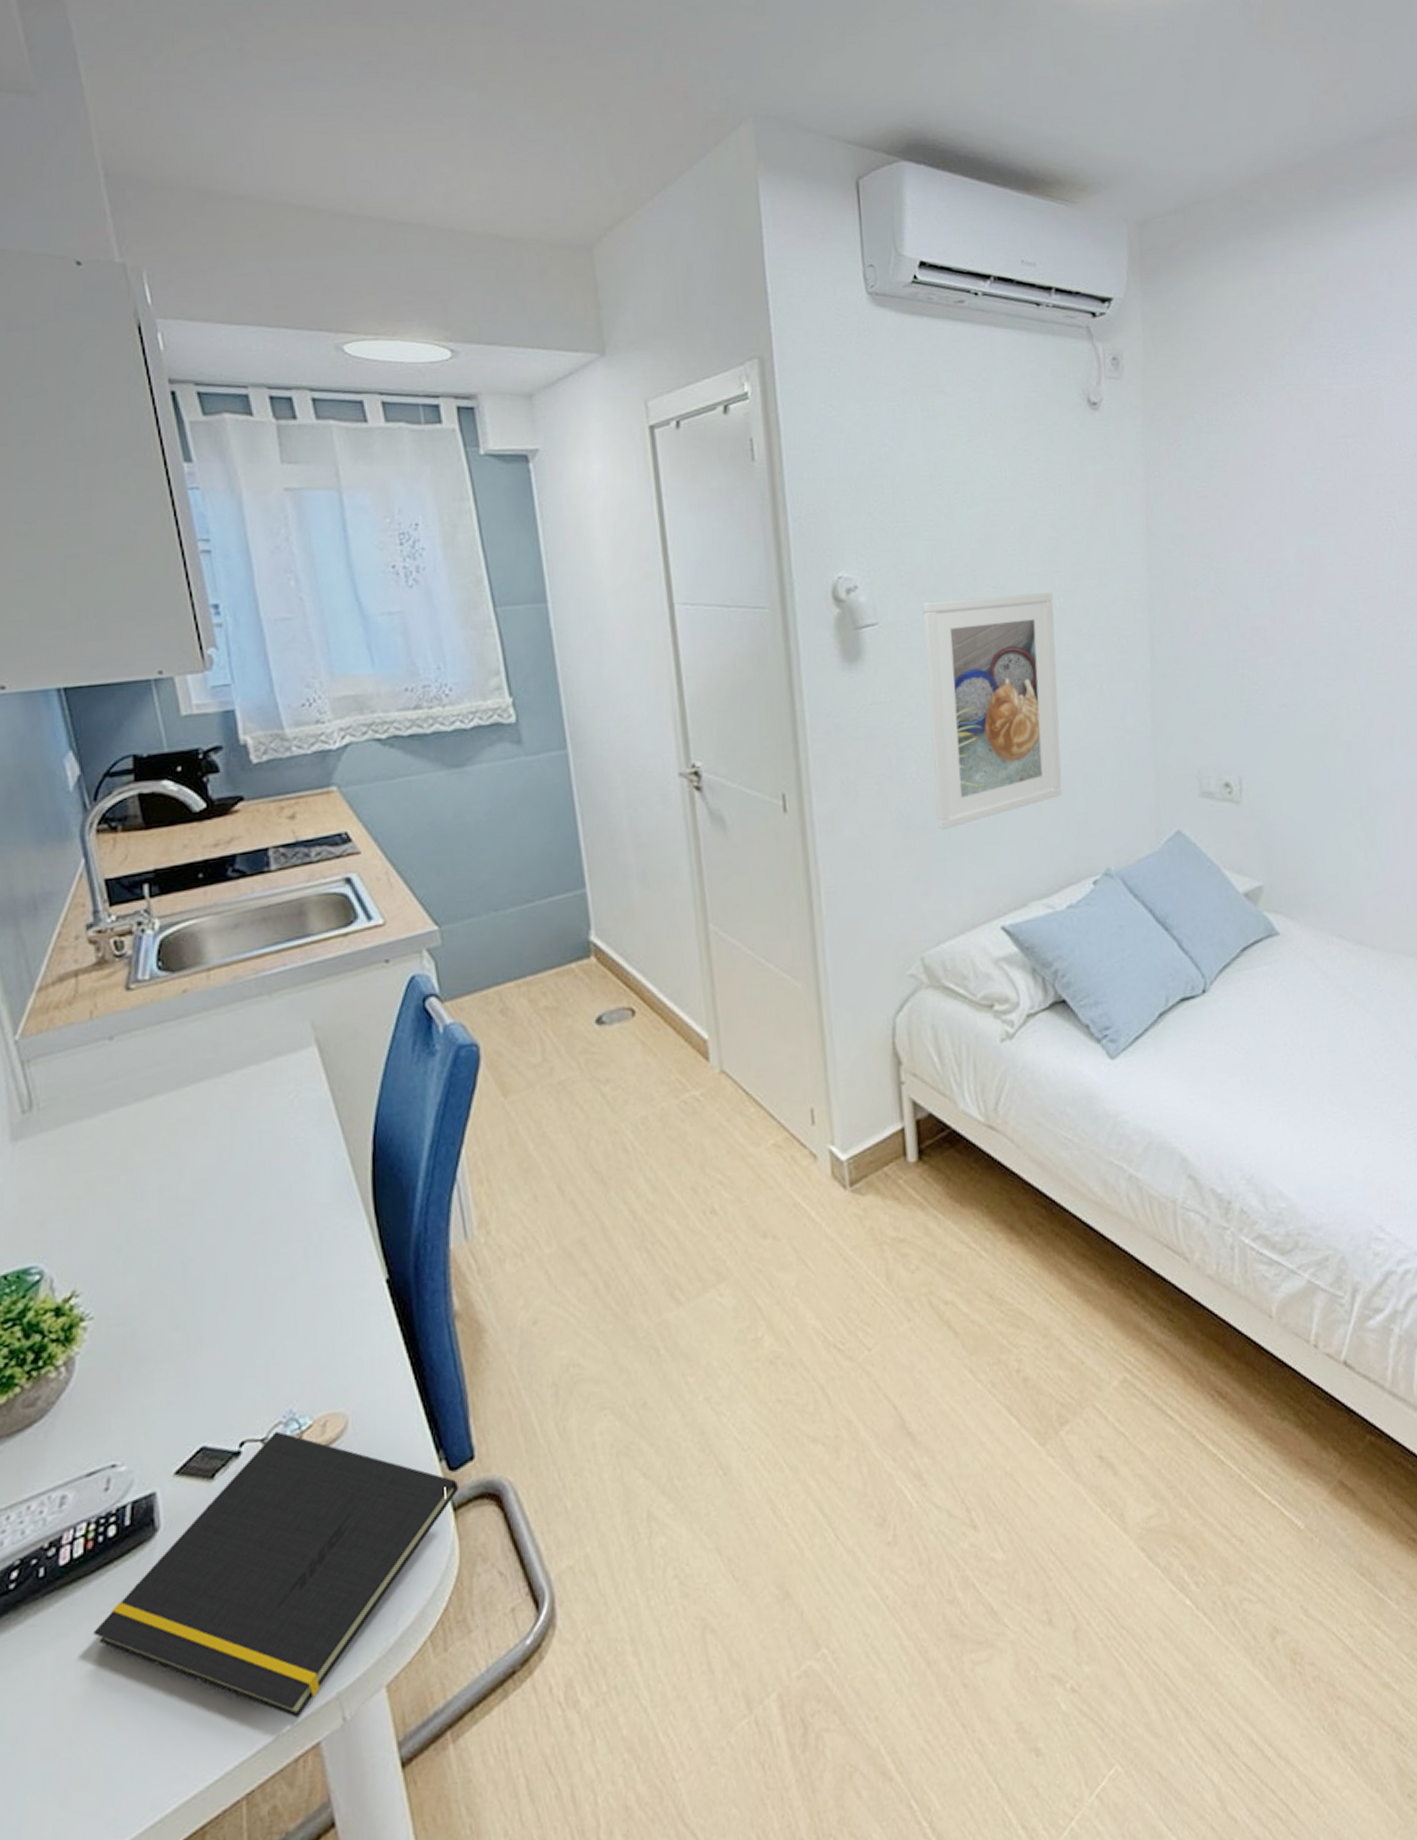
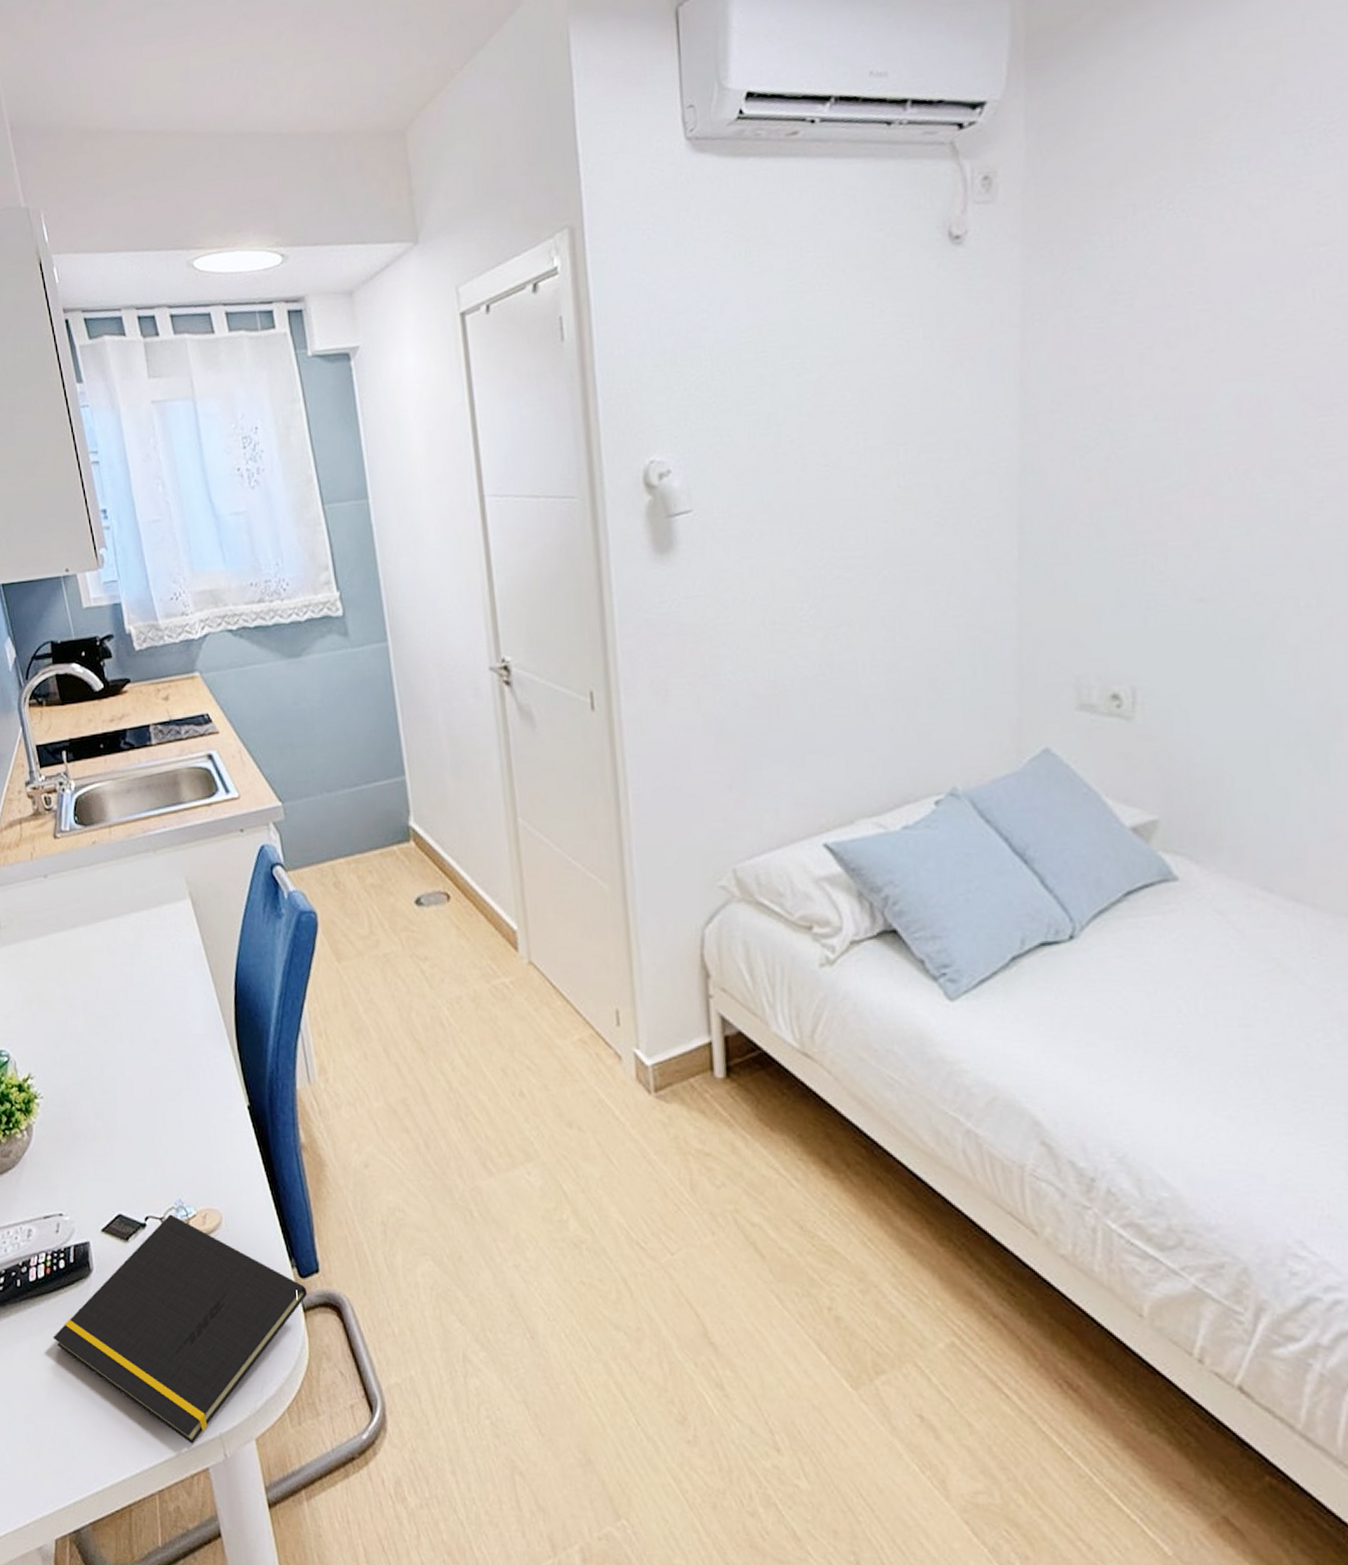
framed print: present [922,592,1062,830] -> none [742,468,901,735]

